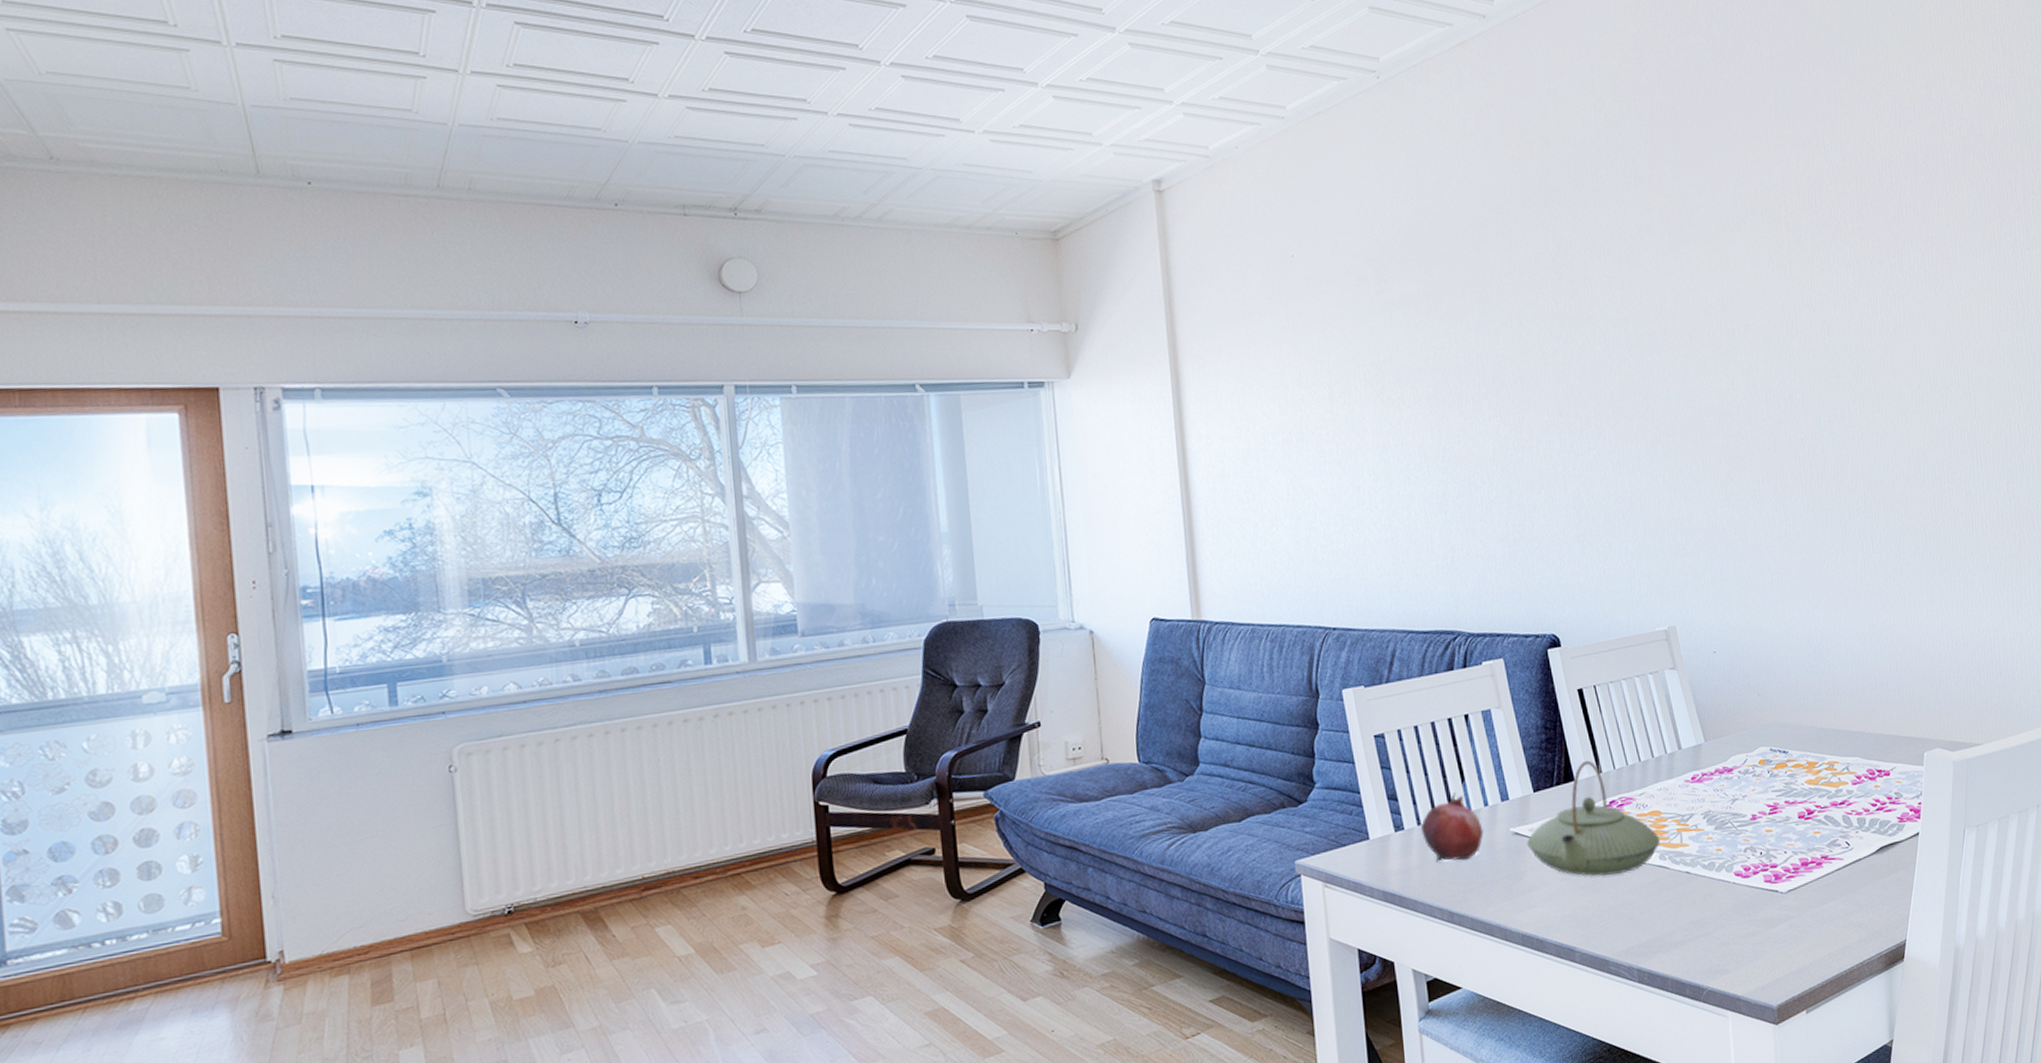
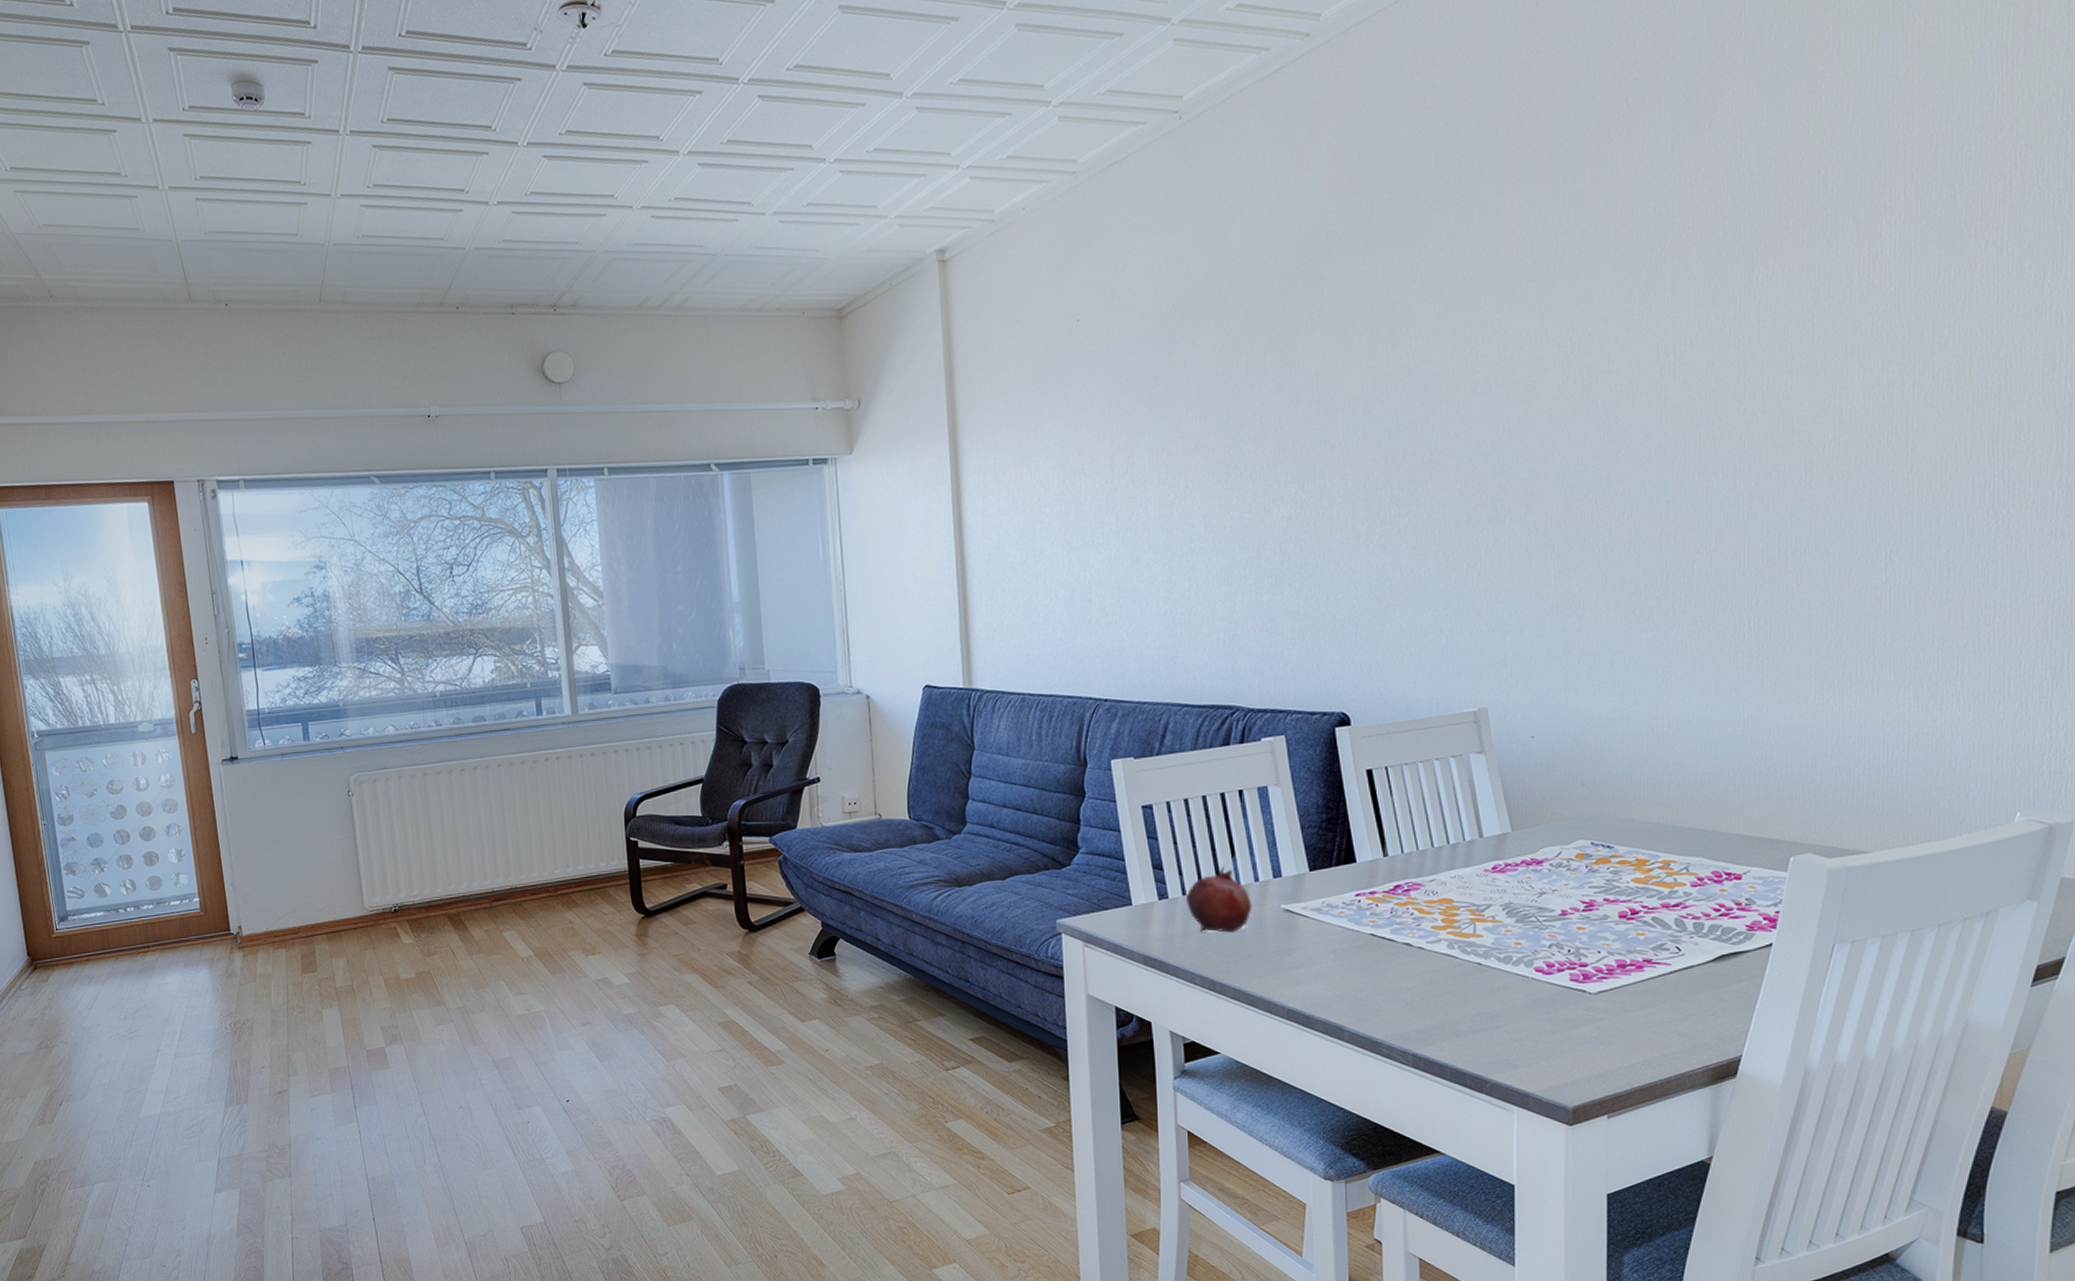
teapot: present [1527,760,1661,876] -> none [1299,842,1450,959]

